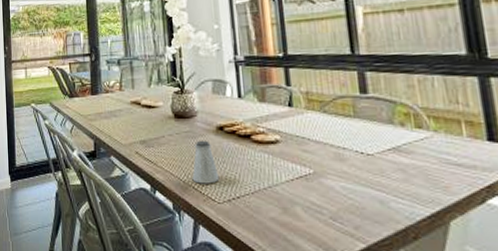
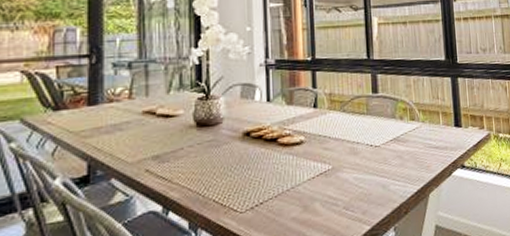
saltshaker: present [192,140,220,184] -> none [213,148,243,196]

